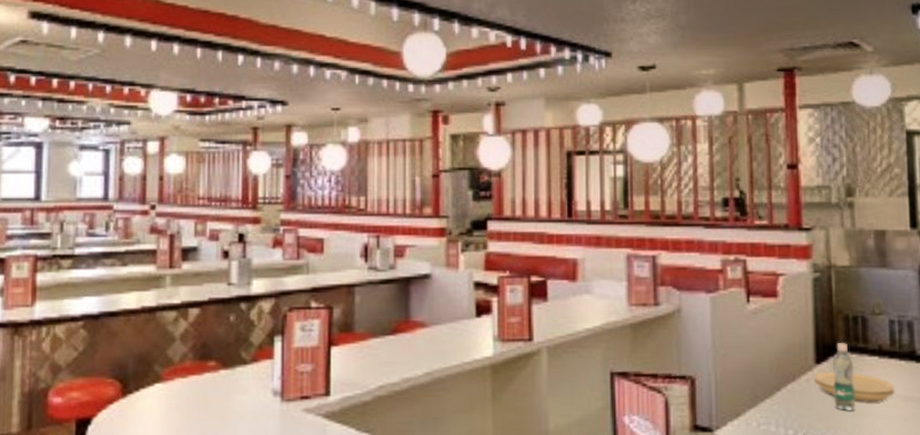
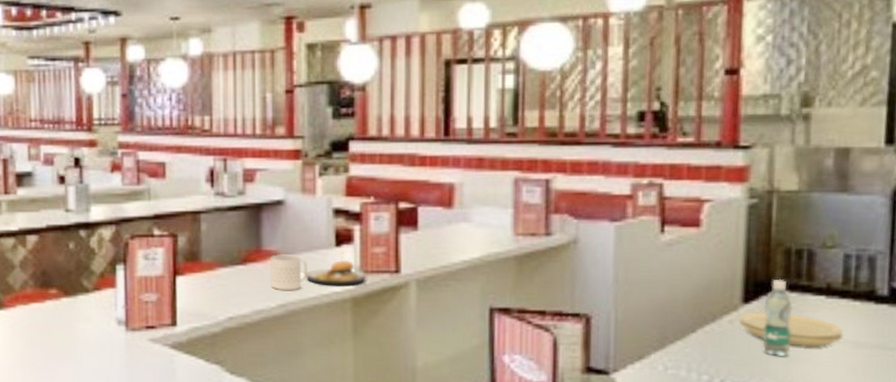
mug: none [418,325,451,360] -> present [270,254,307,291]
burger: none [450,322,503,354] -> present [306,252,366,286]

